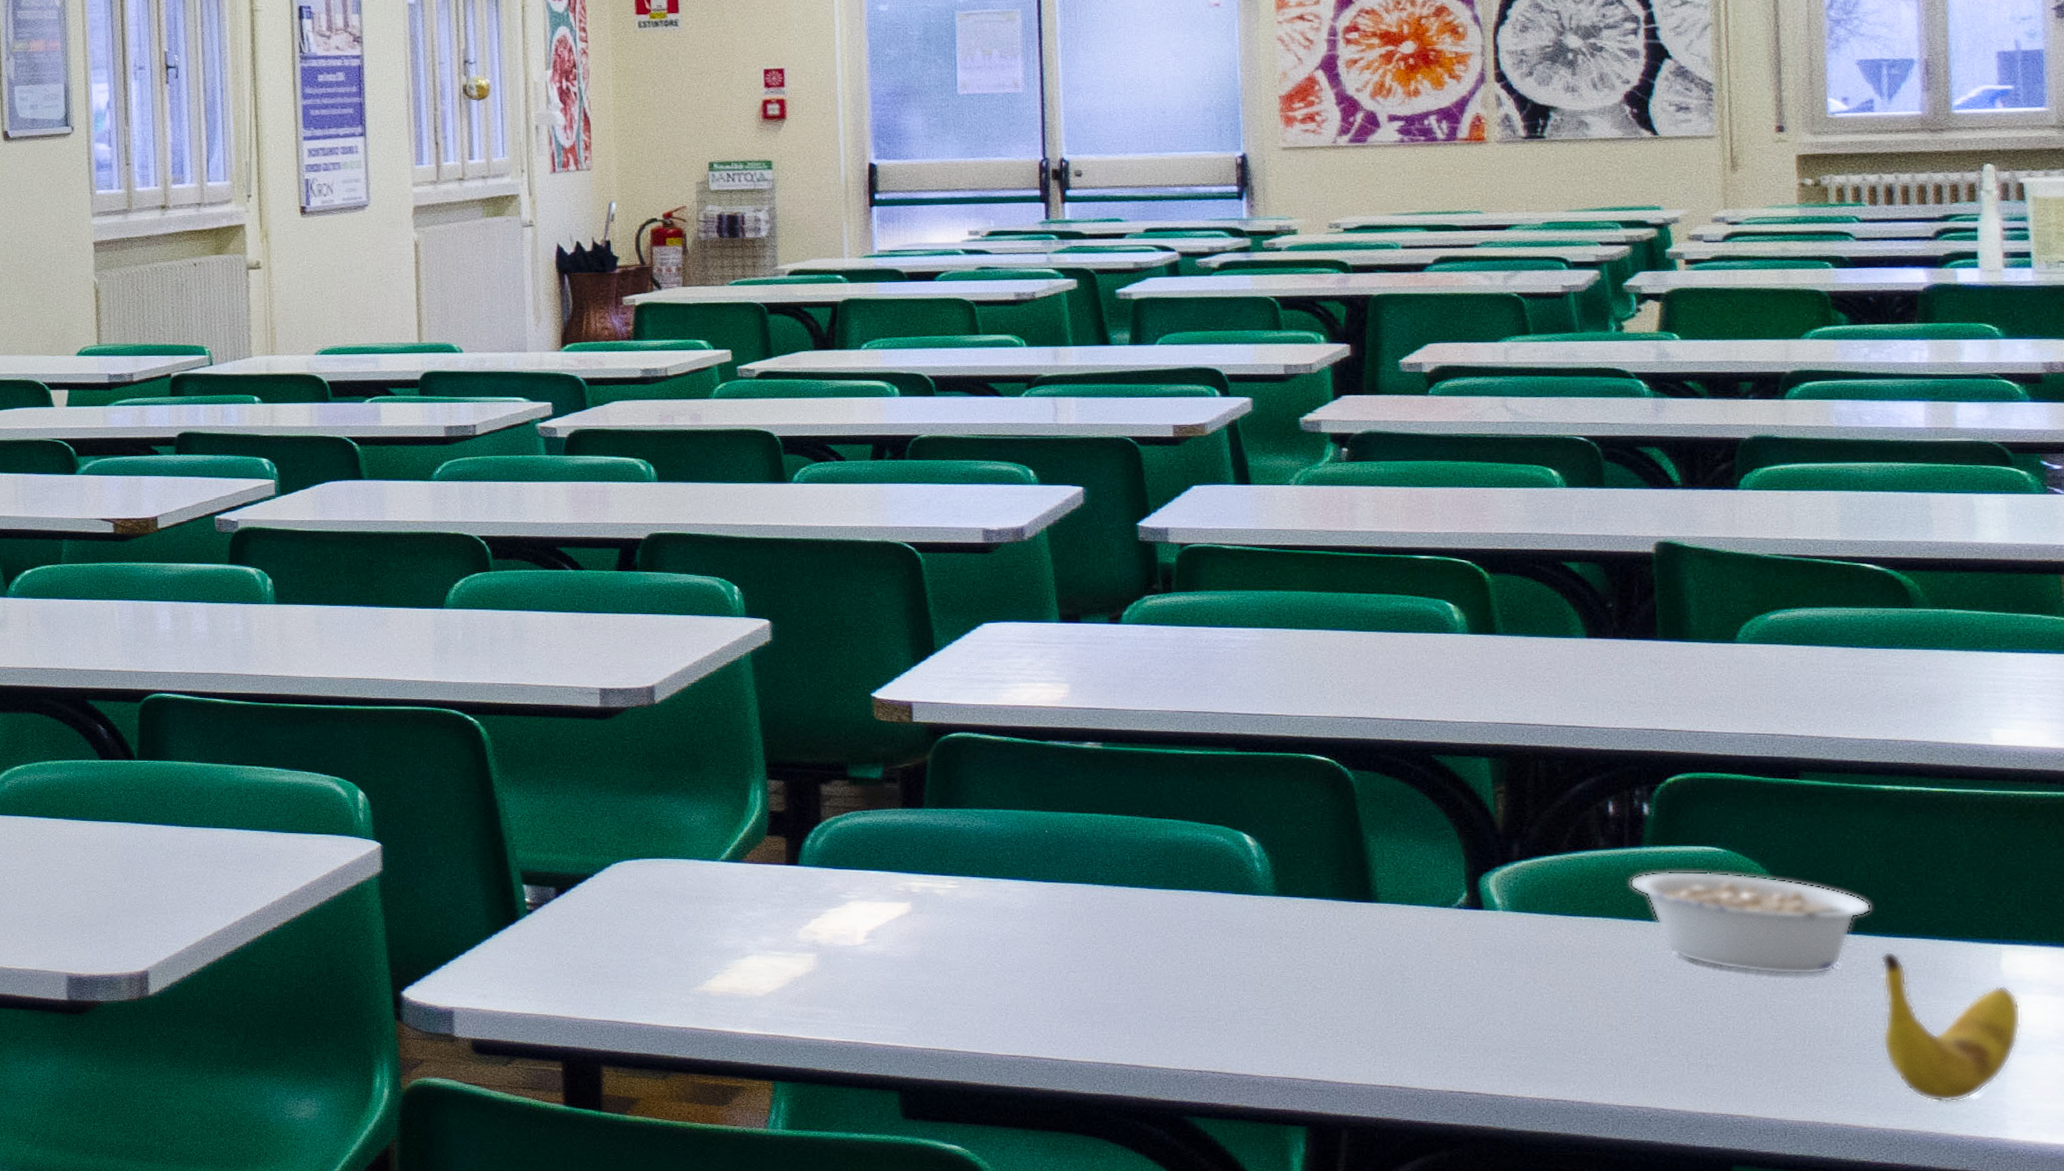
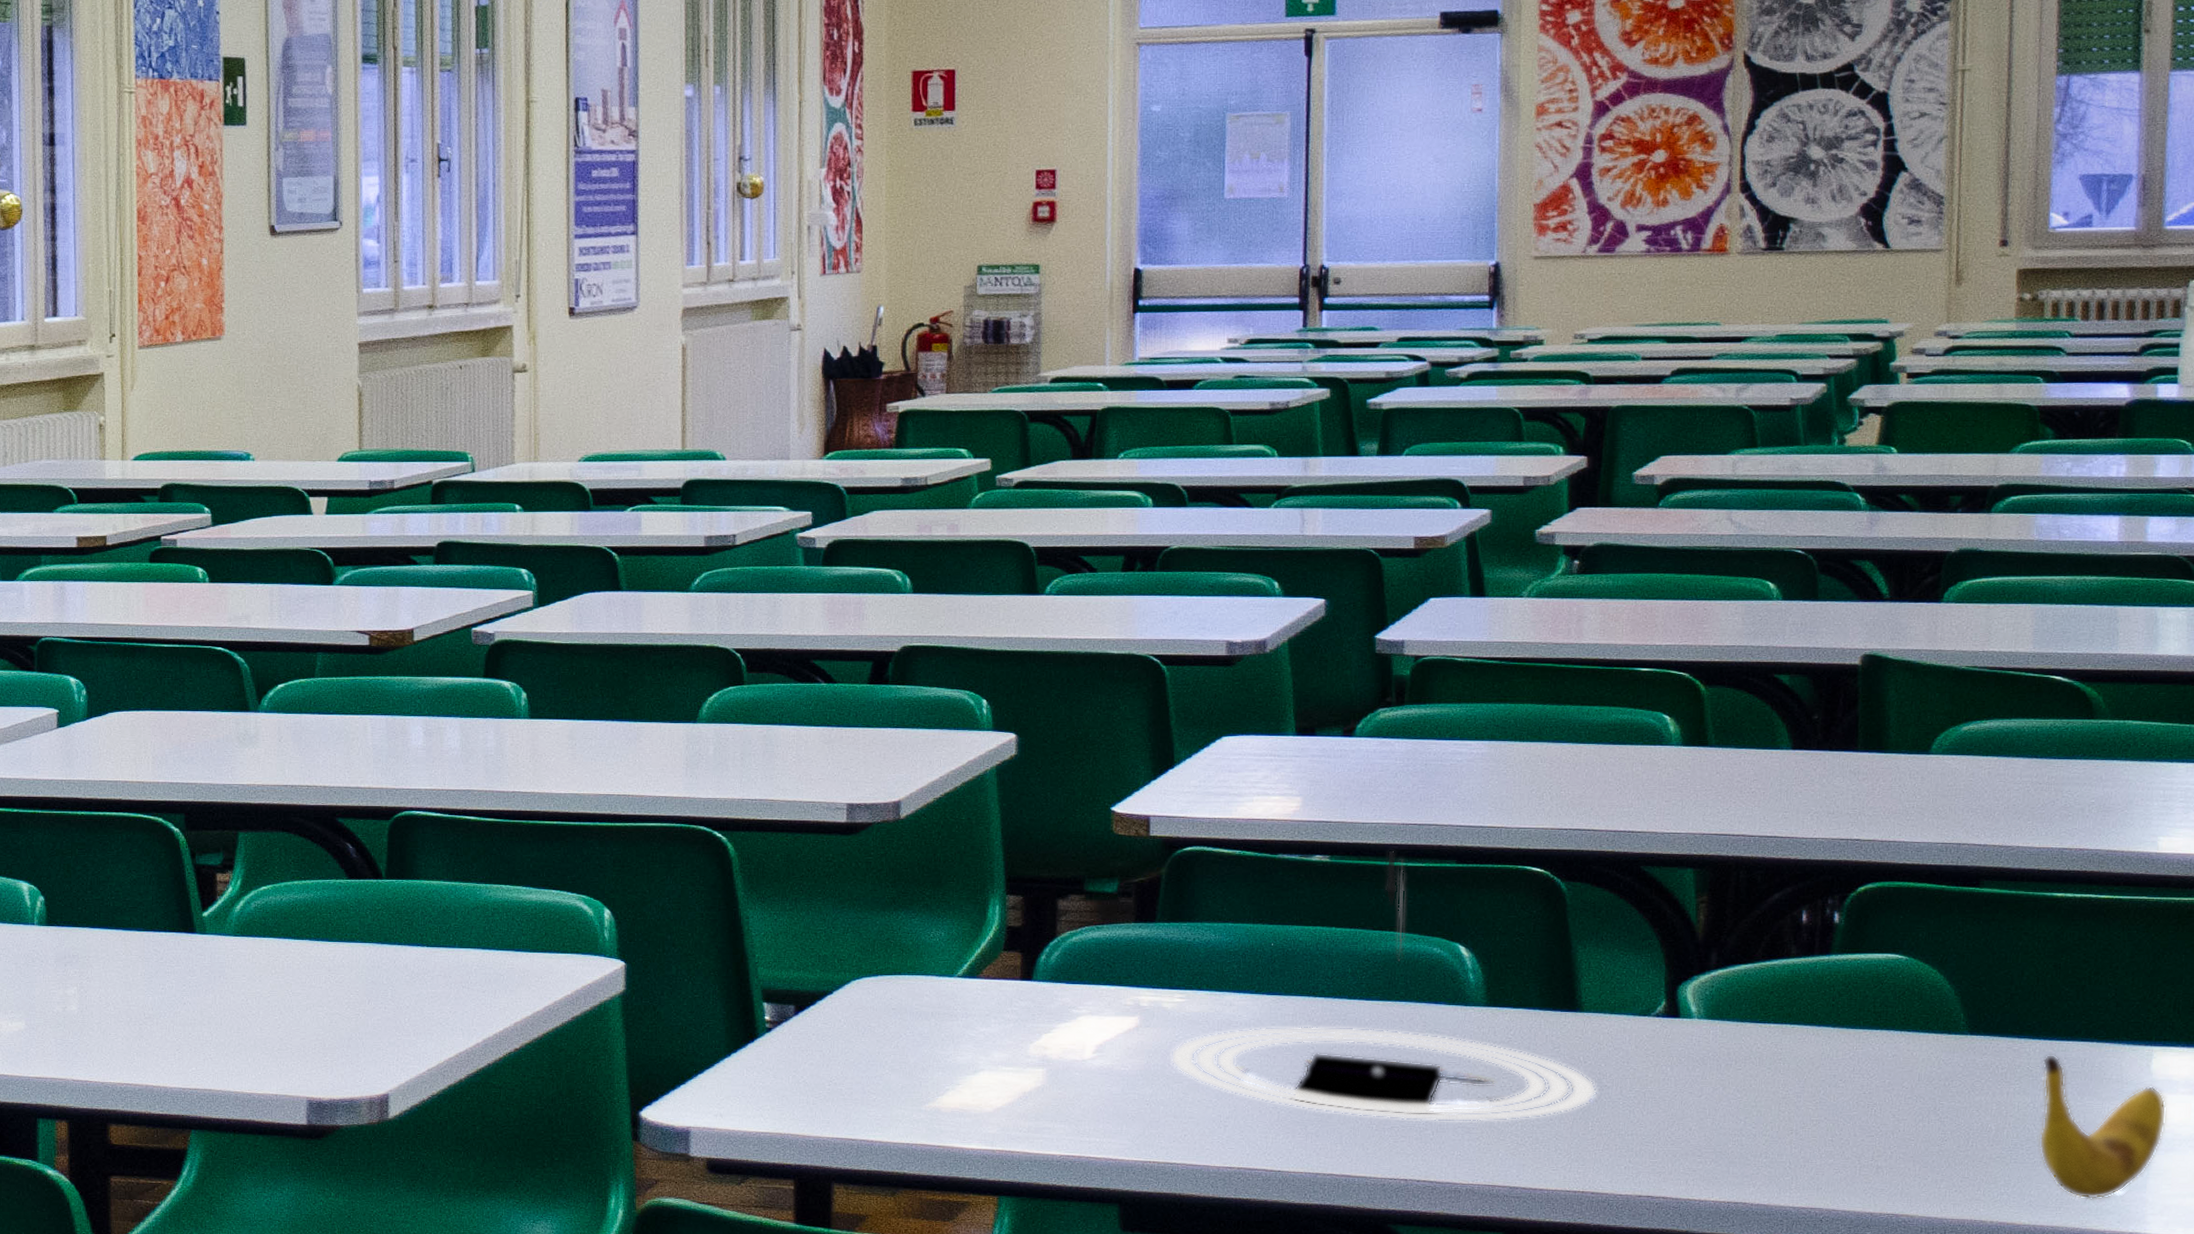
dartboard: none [946,738,1399,1013] -> present [1170,850,1597,1122]
legume: present [1630,871,1871,975] -> none [1817,978,2038,1078]

